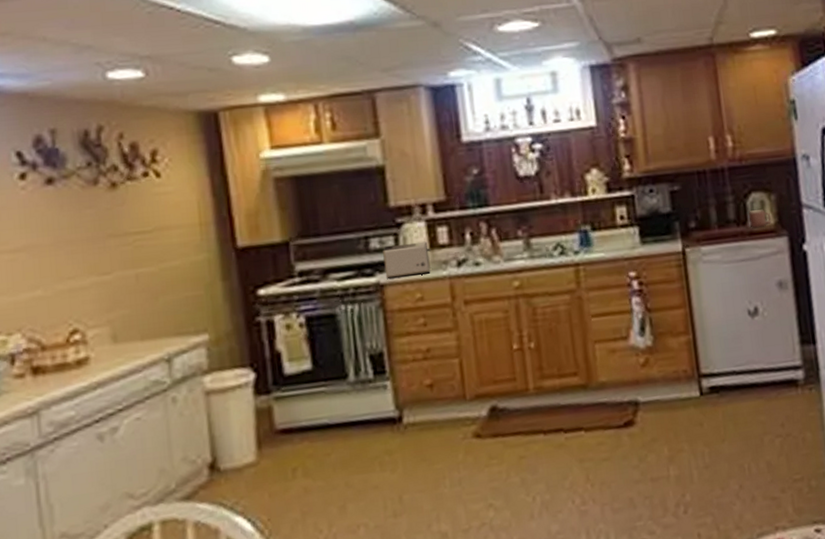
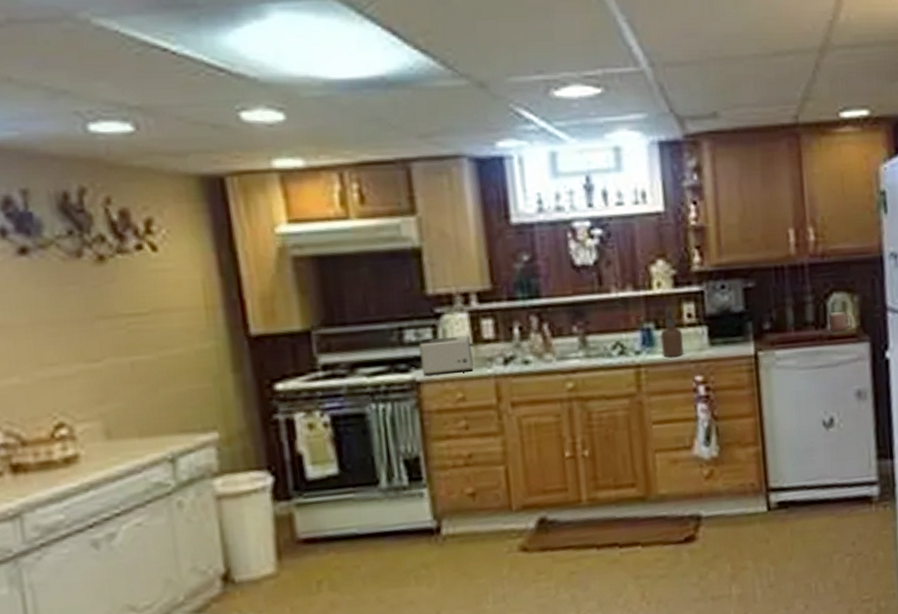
soap dispenser: none [596,212,618,257] -> present [660,308,684,359]

